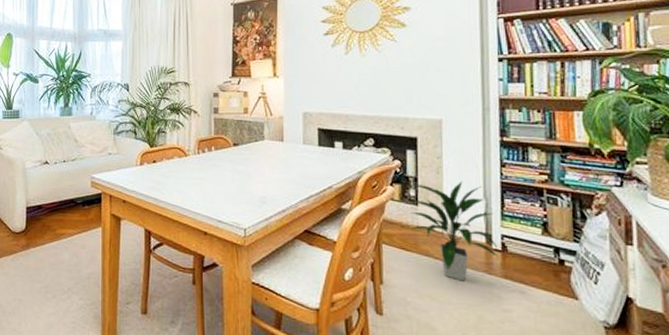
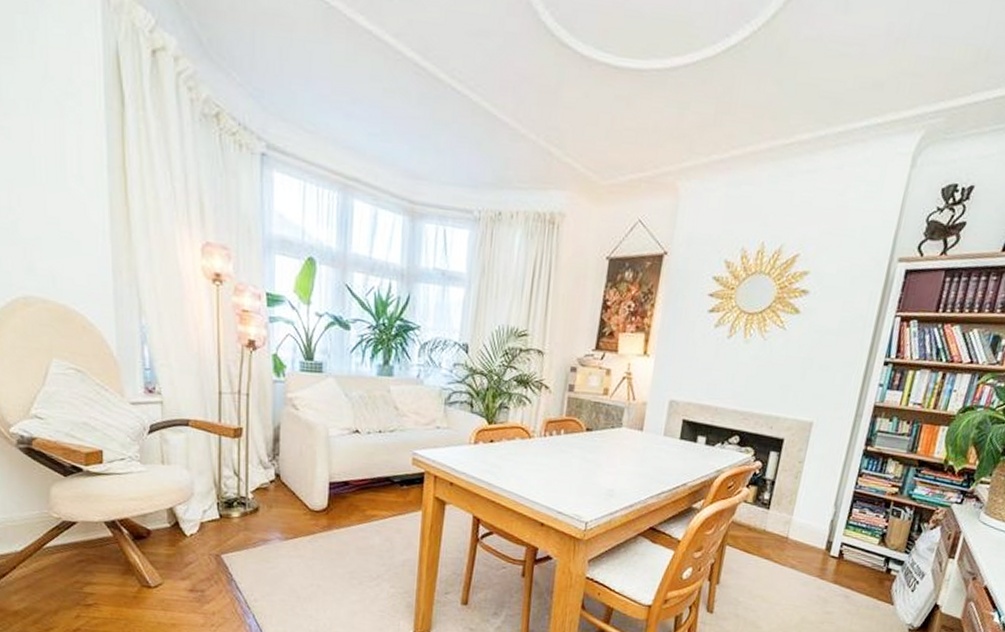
indoor plant: present [409,182,499,281] -> none [758,487,840,585]

